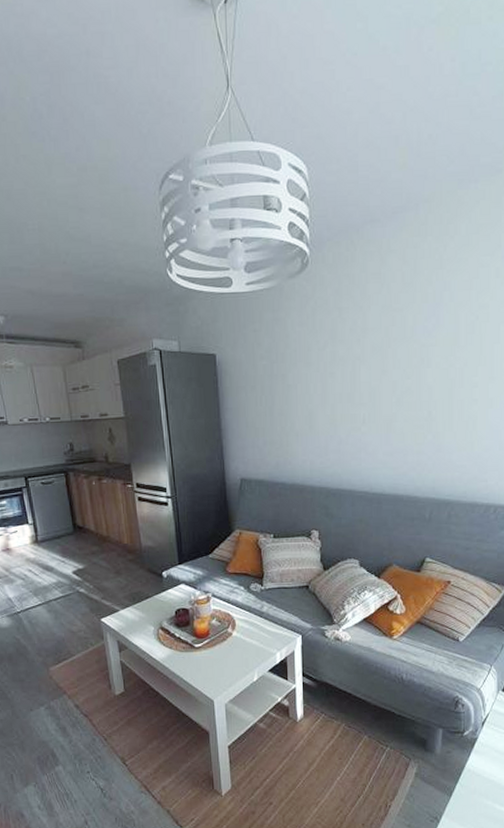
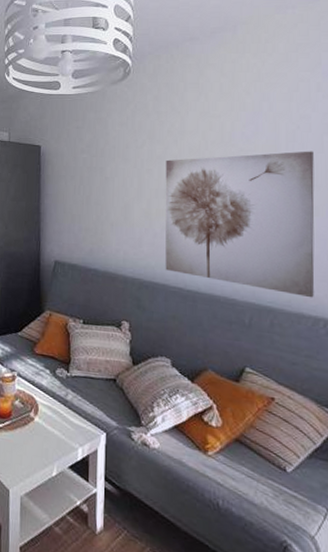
wall art: none [349,342,491,487] -> present [165,151,315,298]

